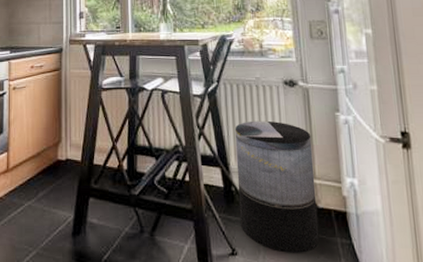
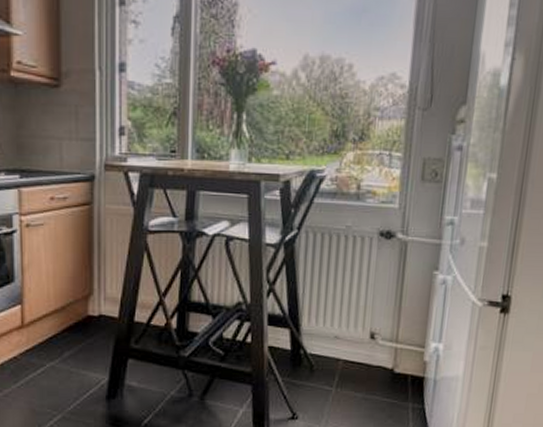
trash can: present [234,120,320,253] -> none [305,277,401,417]

